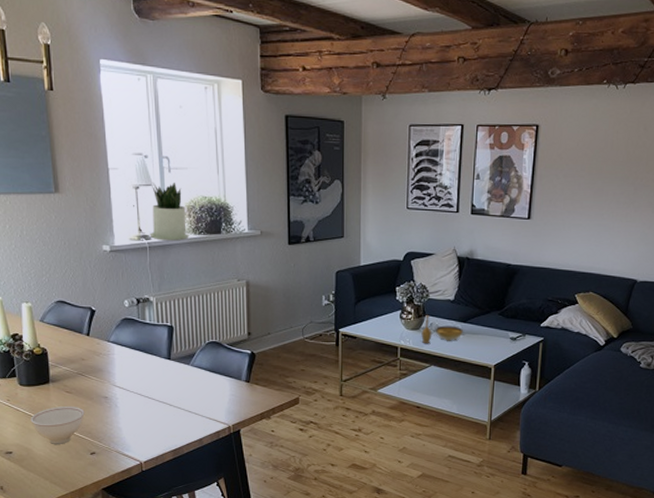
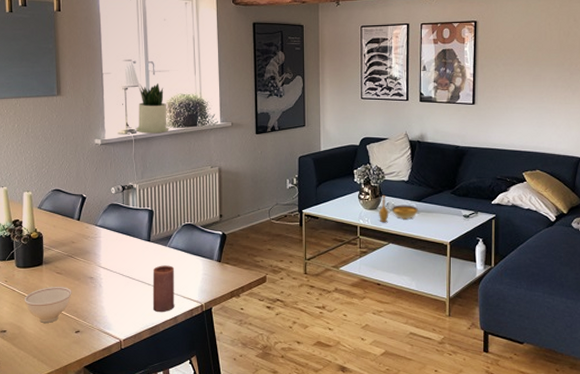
candle: none [174,385,200,433] -> present [152,265,175,312]

